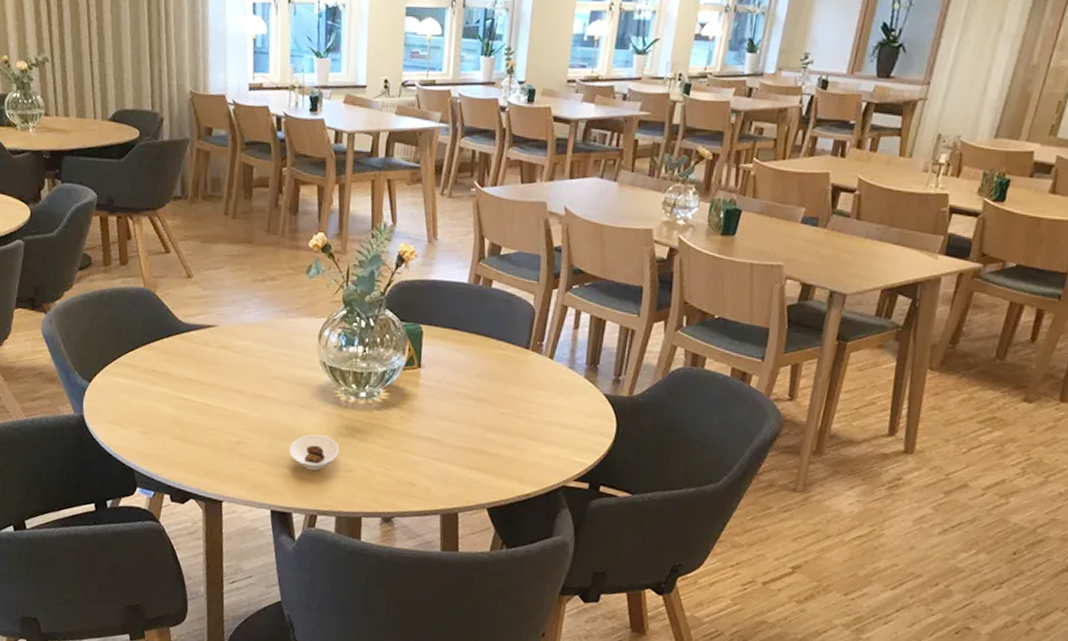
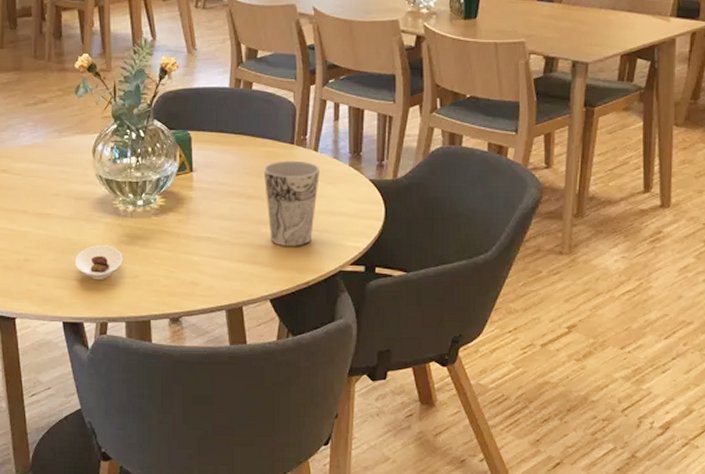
cup: none [494,365,553,456] -> present [263,160,320,247]

